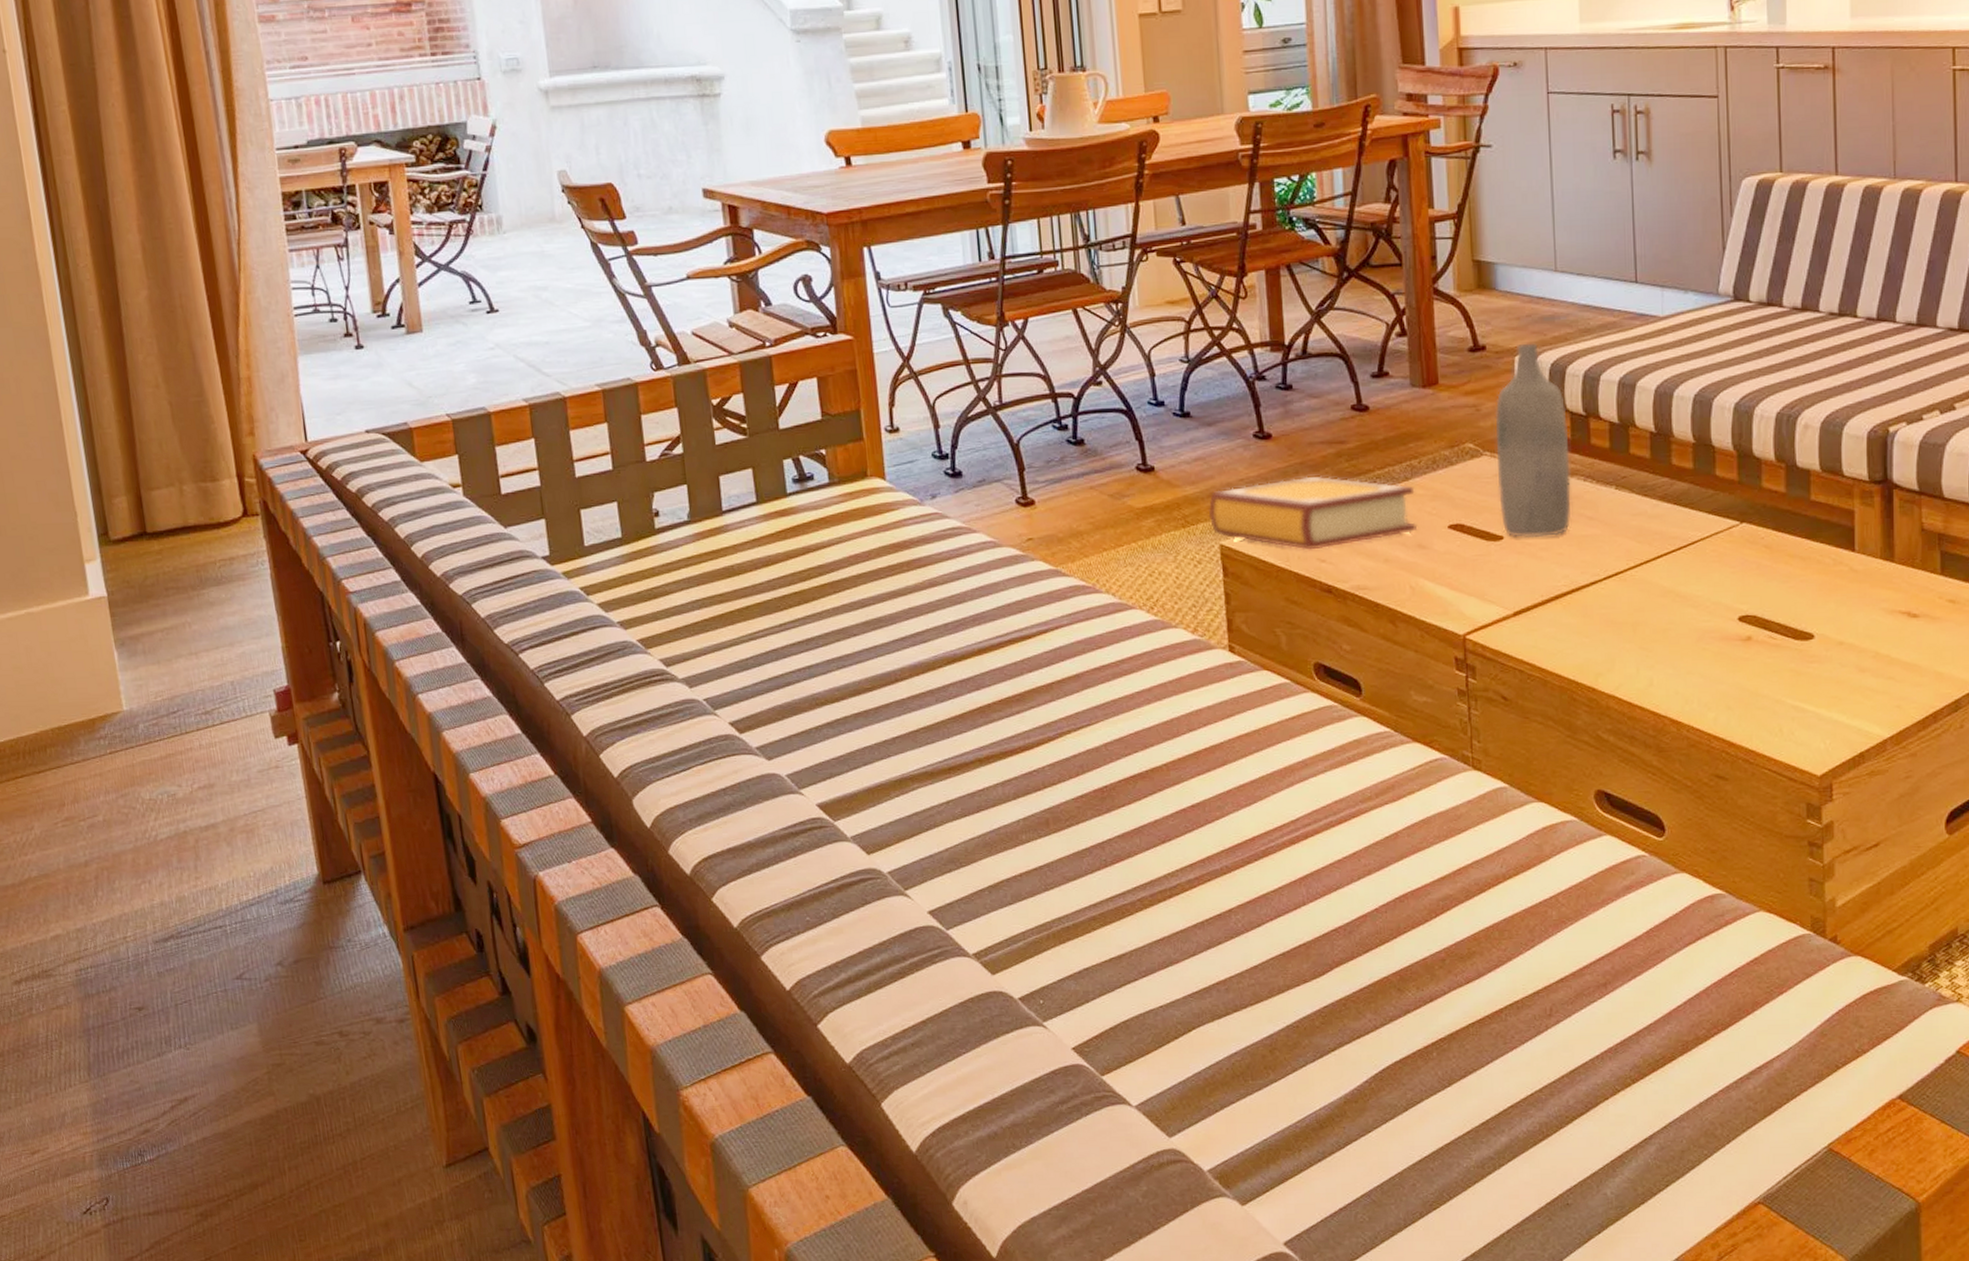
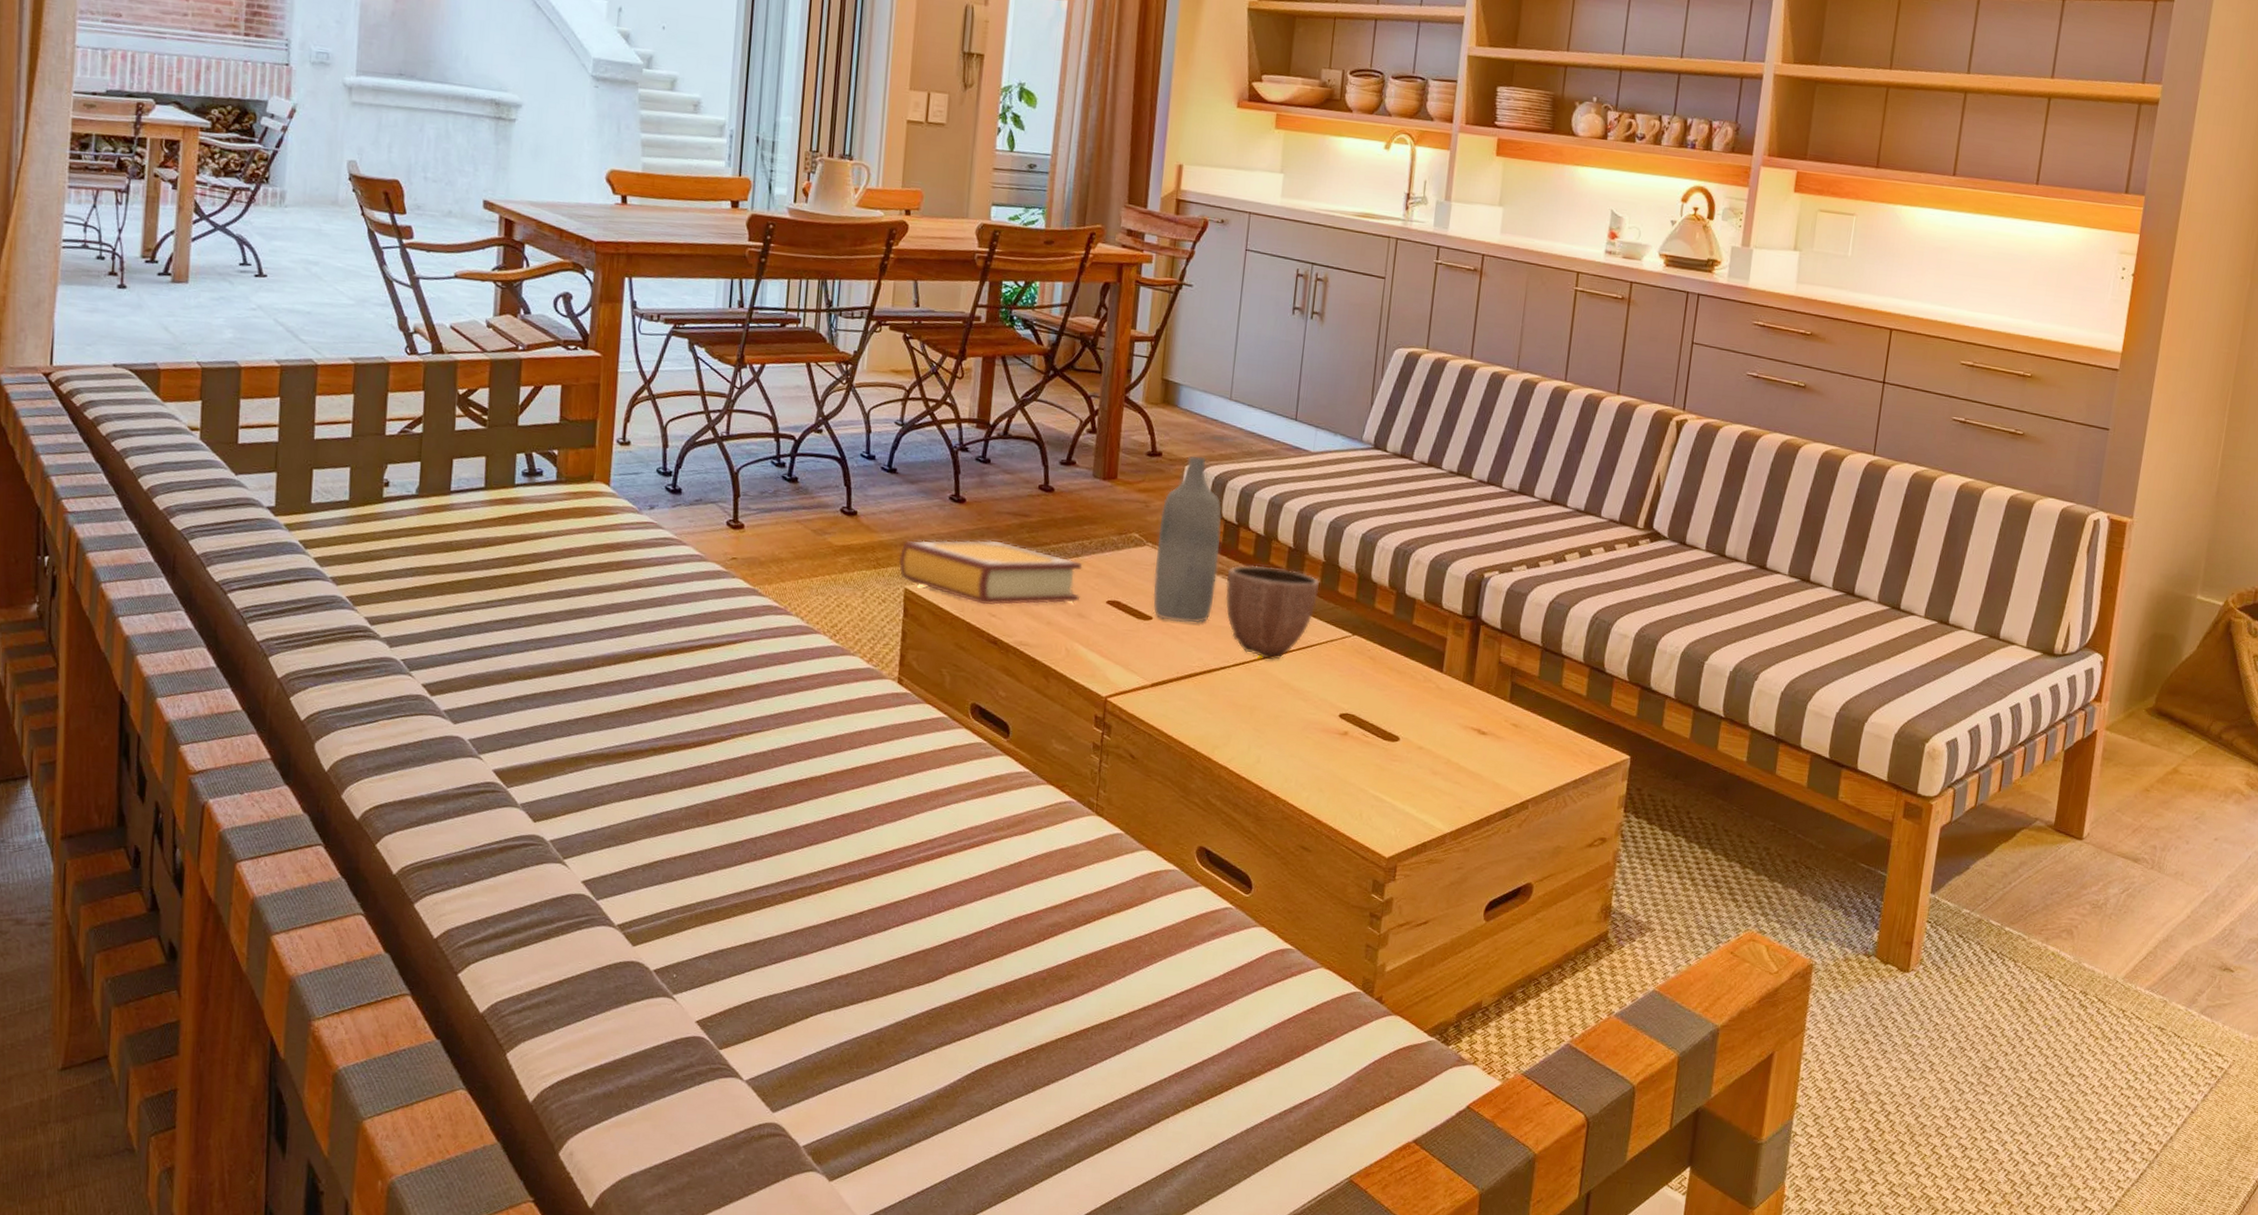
decorative bowl: none [1582,458,1693,566] -> present [1225,564,1320,660]

